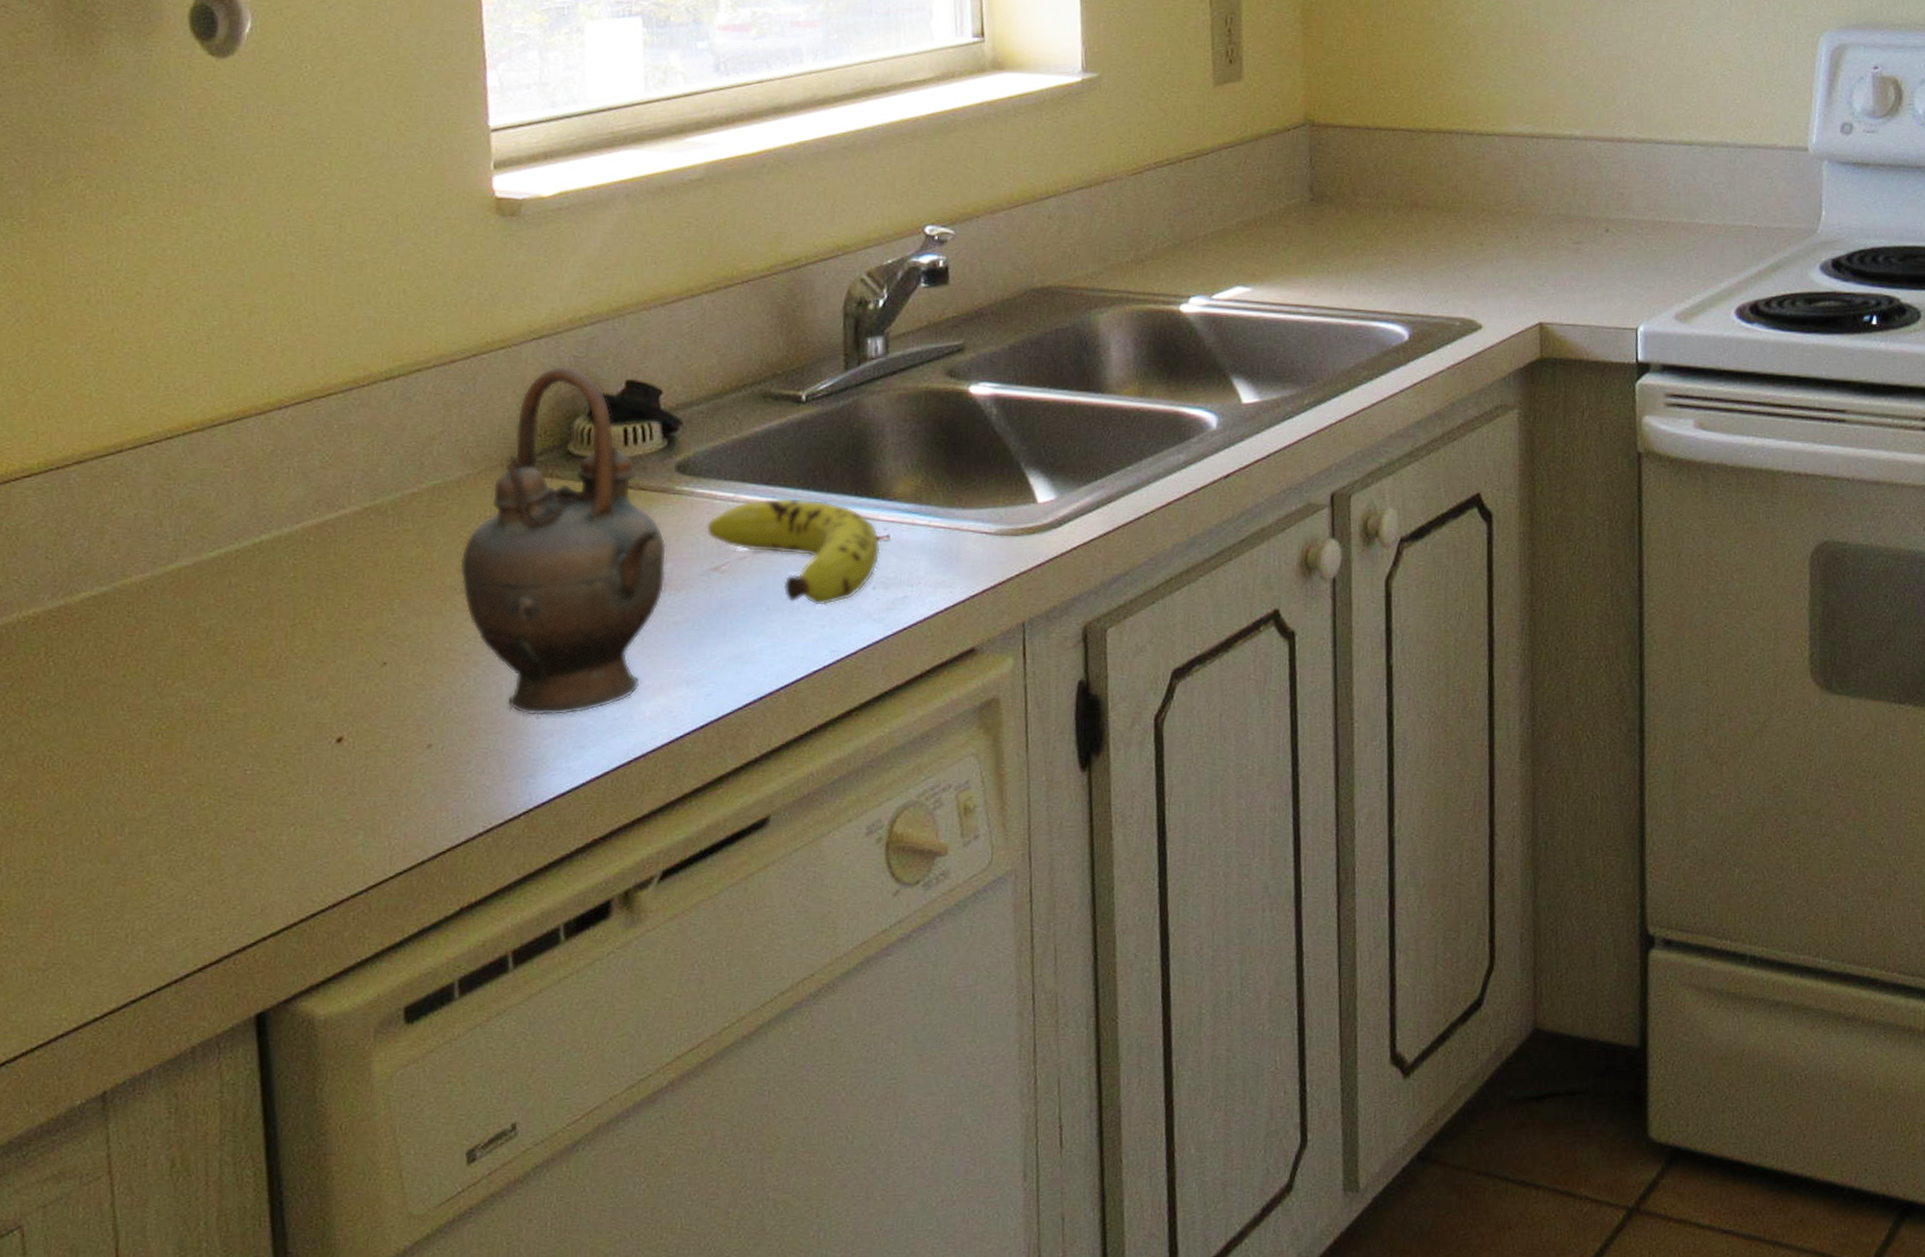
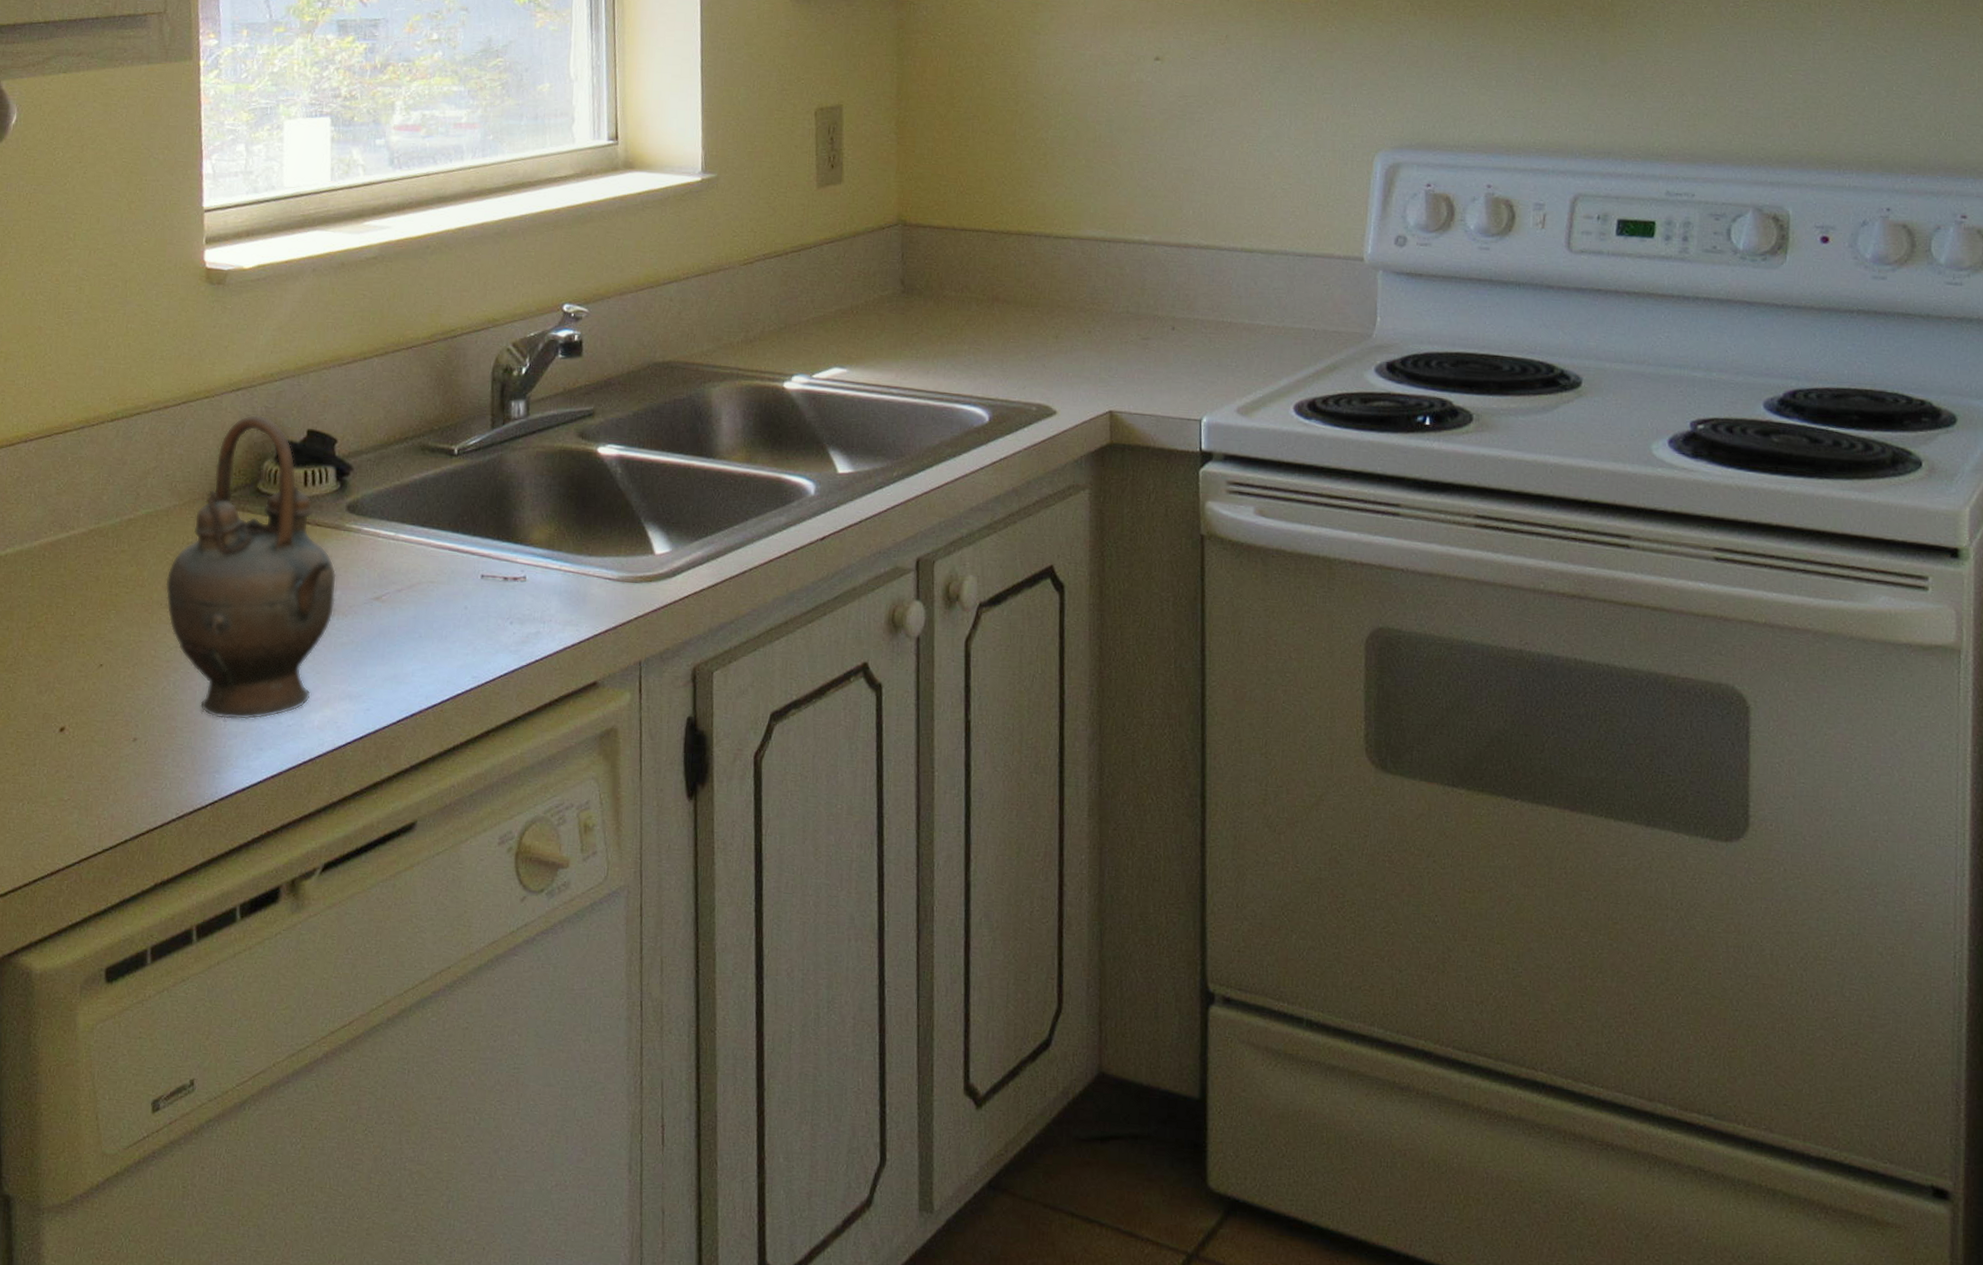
fruit: present [706,497,881,607] -> none [370,538,518,637]

